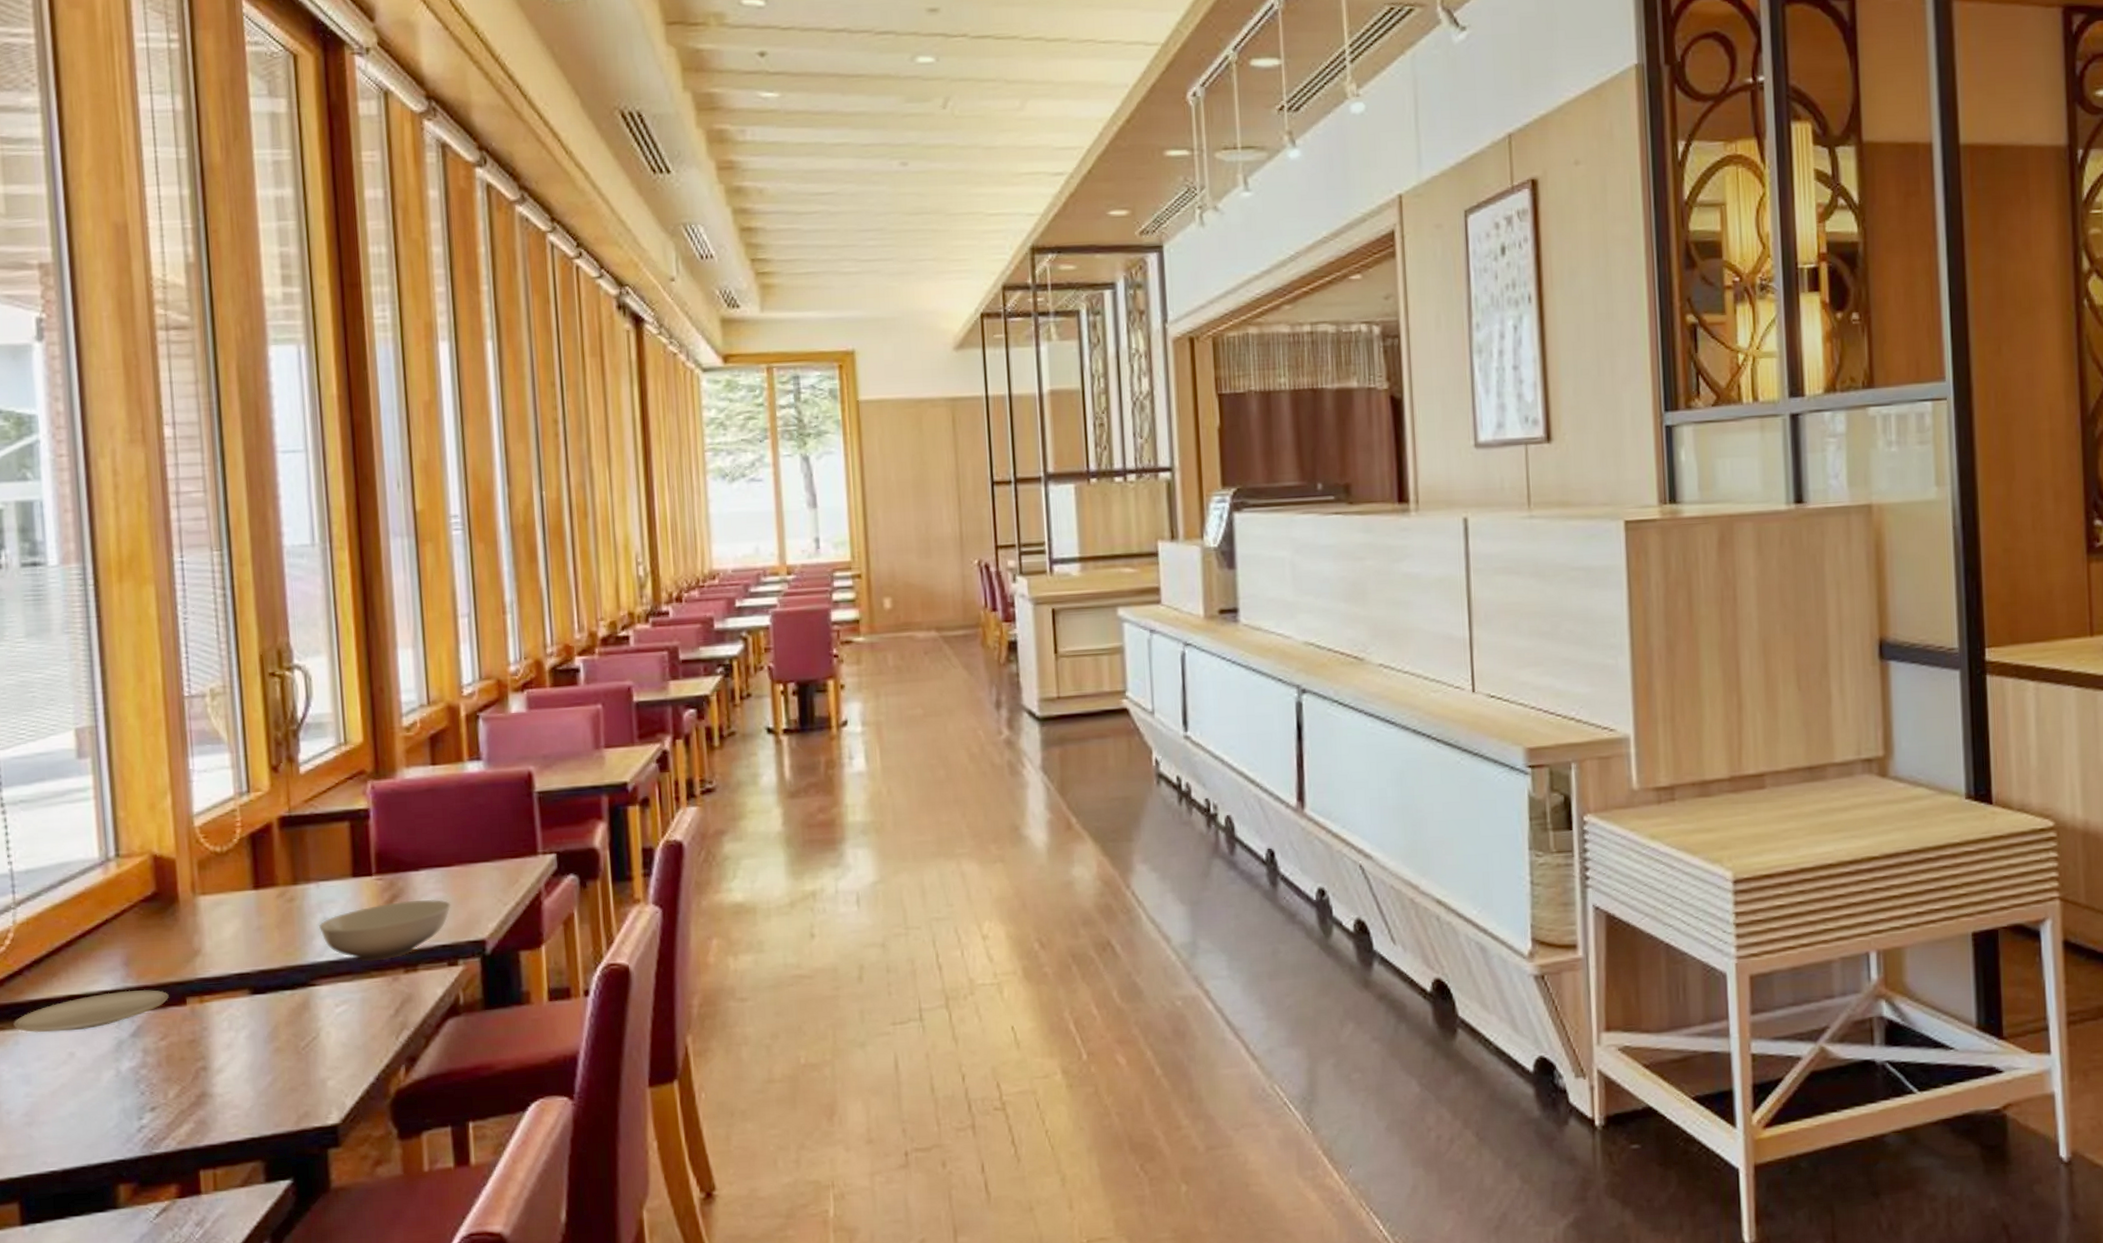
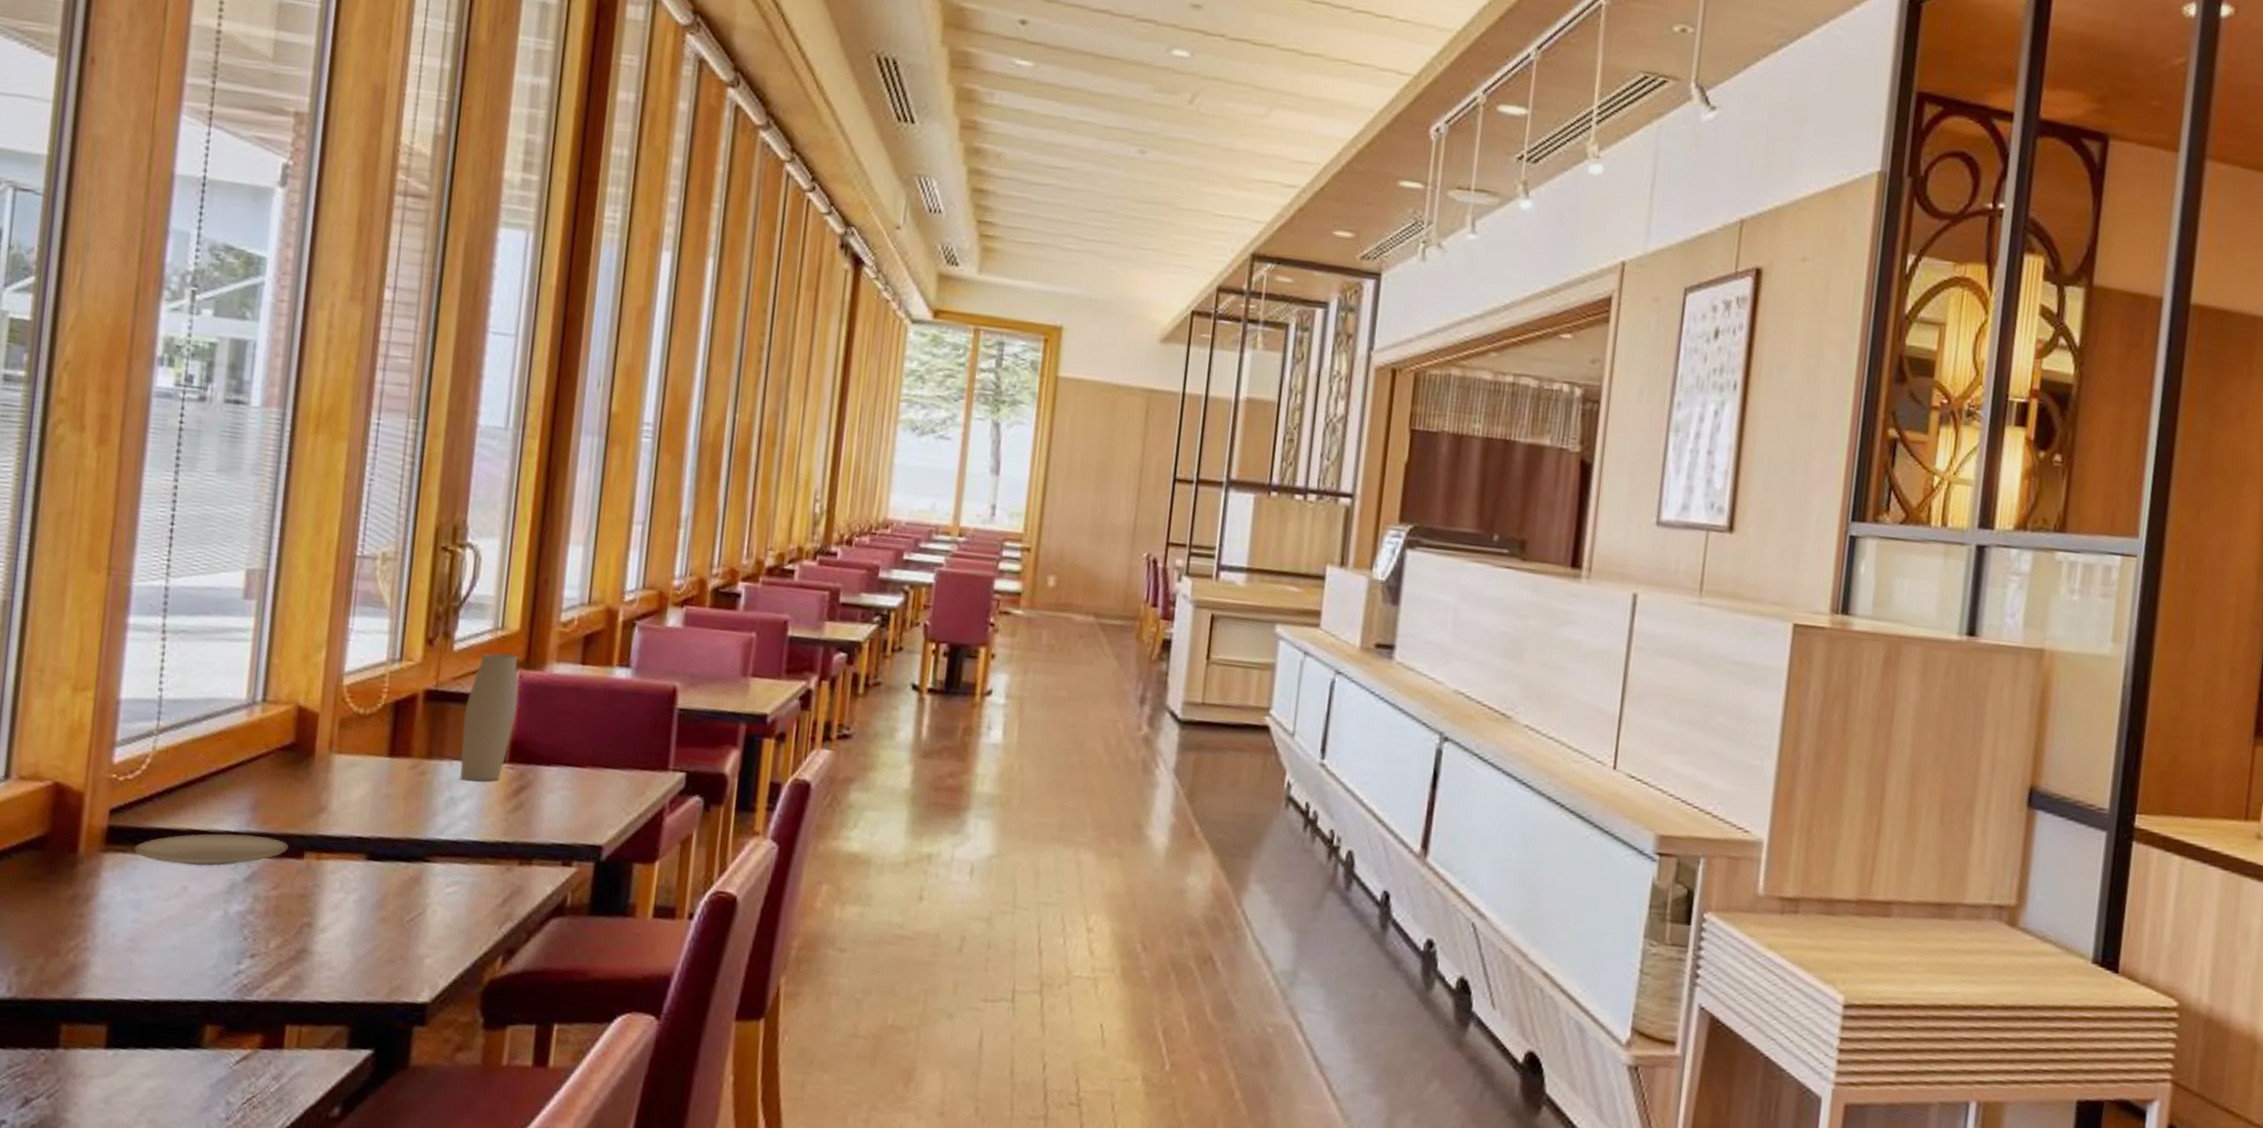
bowl: present [319,899,451,961] -> none [445,793,576,849]
vase: none [322,766,375,899] -> present [460,653,518,781]

